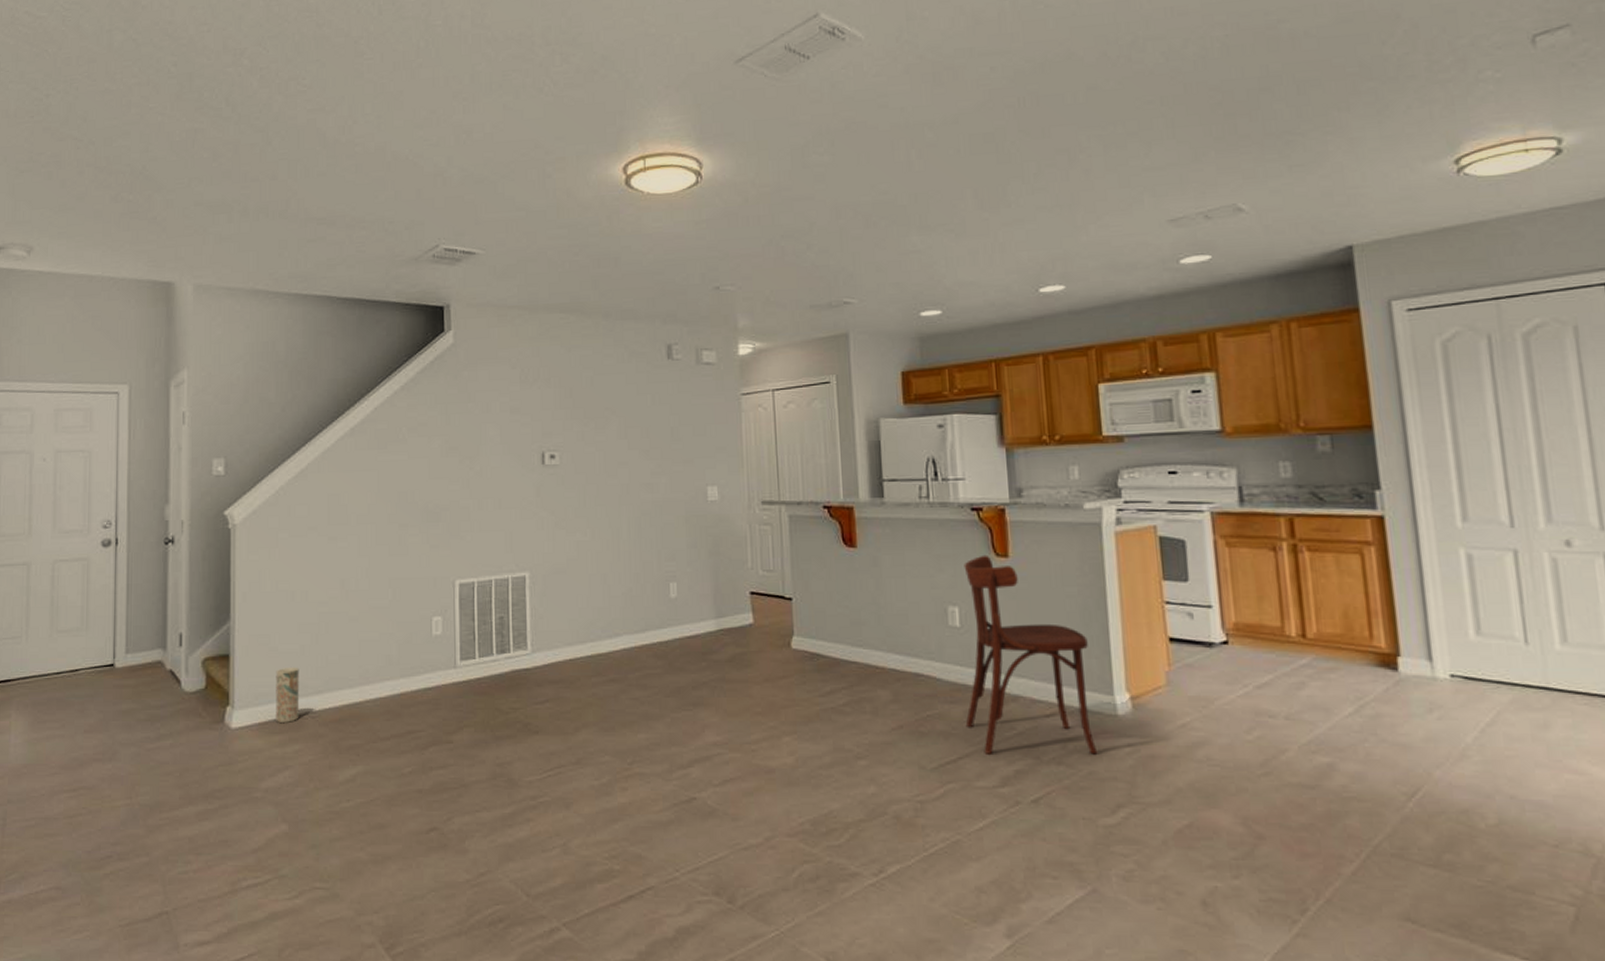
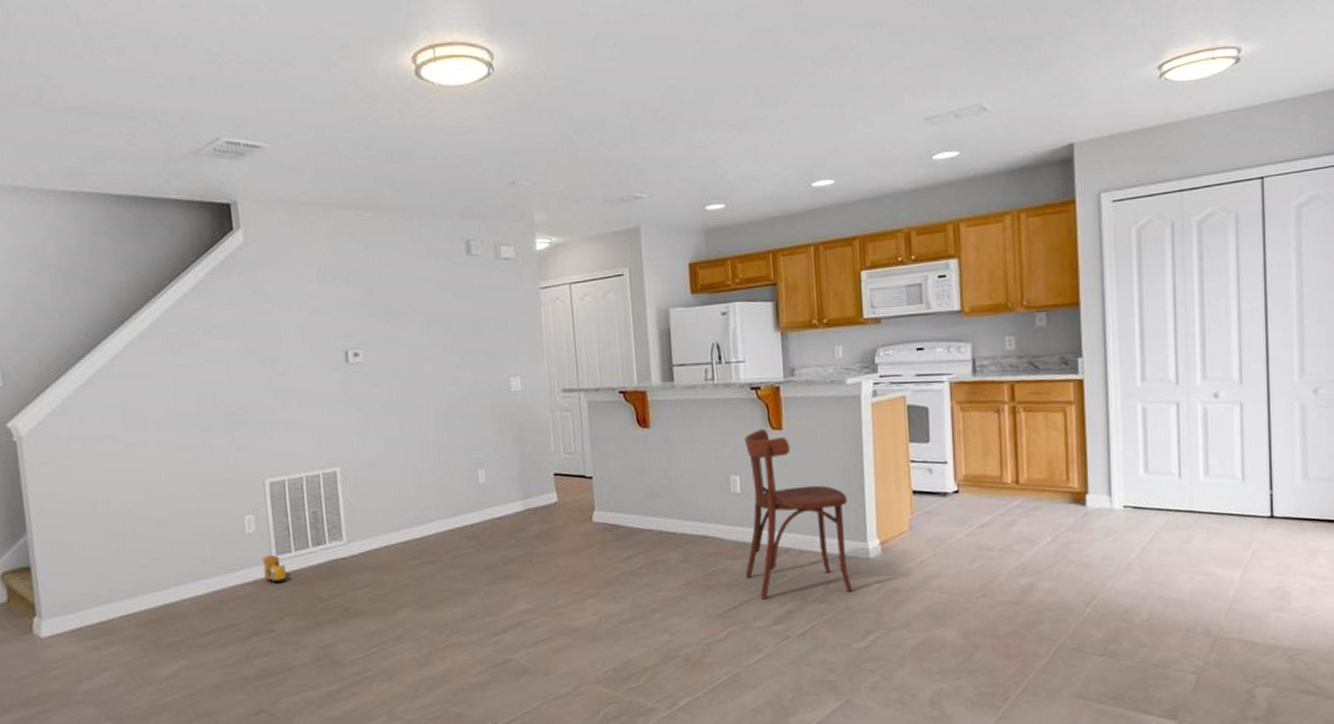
vase: present [276,666,300,723] -> none [83,573,114,628]
toy train: none [445,659,469,690] -> present [261,554,287,583]

